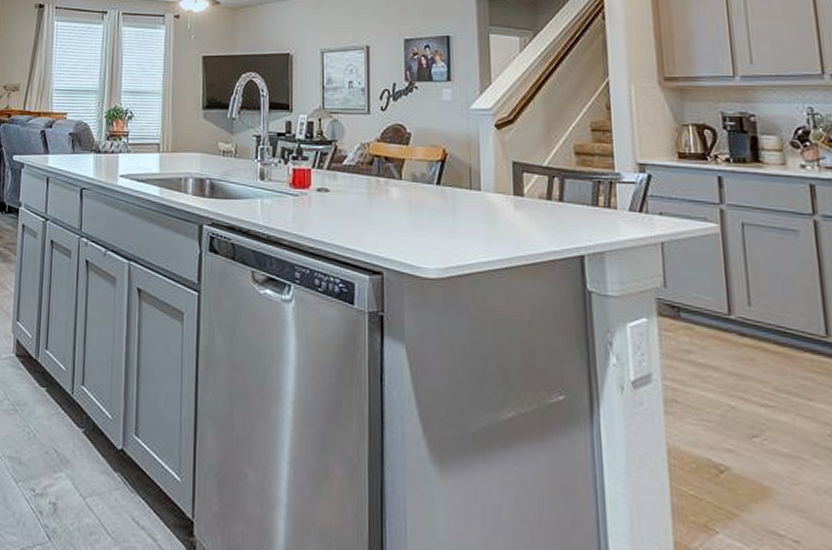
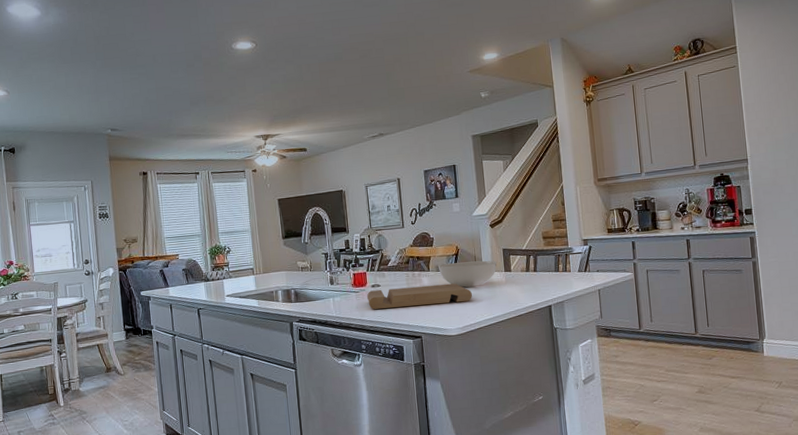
cutting board: none [310,196,462,232] -> present [367,283,472,310]
bowl: none [414,172,503,211] -> present [438,260,497,288]

